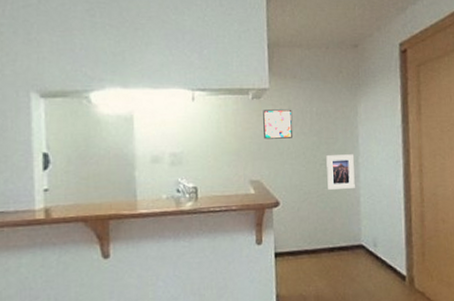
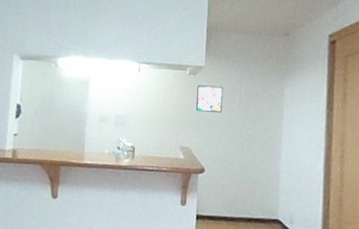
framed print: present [326,154,355,190] -> none [250,132,277,165]

